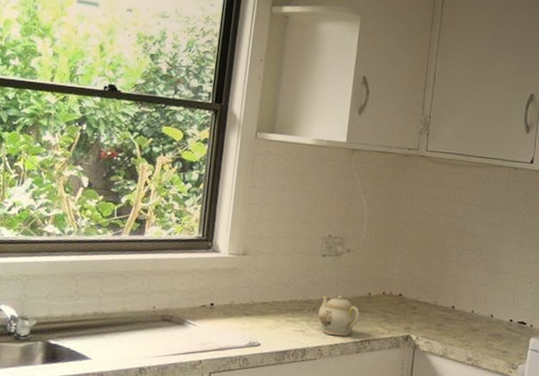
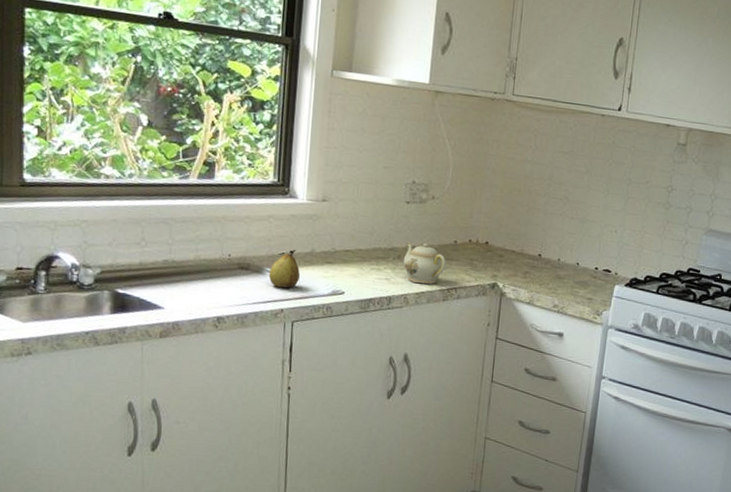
fruit: none [189,301,219,340] -> present [268,249,300,288]

